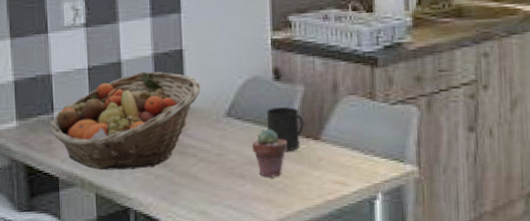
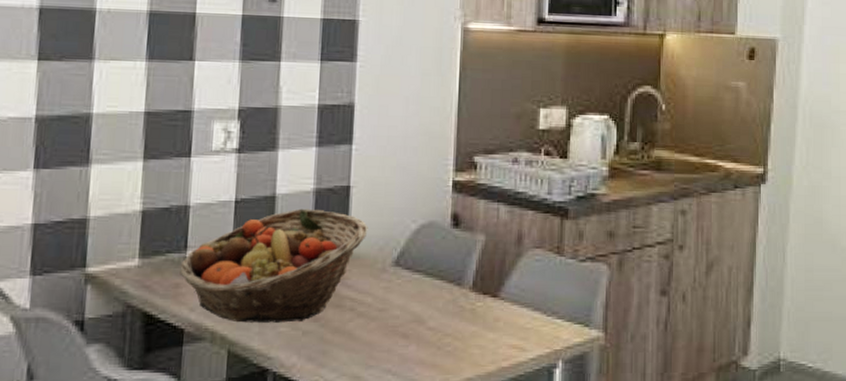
potted succulent: present [252,128,288,177] -> none [420,282,462,338]
mug: present [266,107,304,152] -> none [439,258,482,309]

